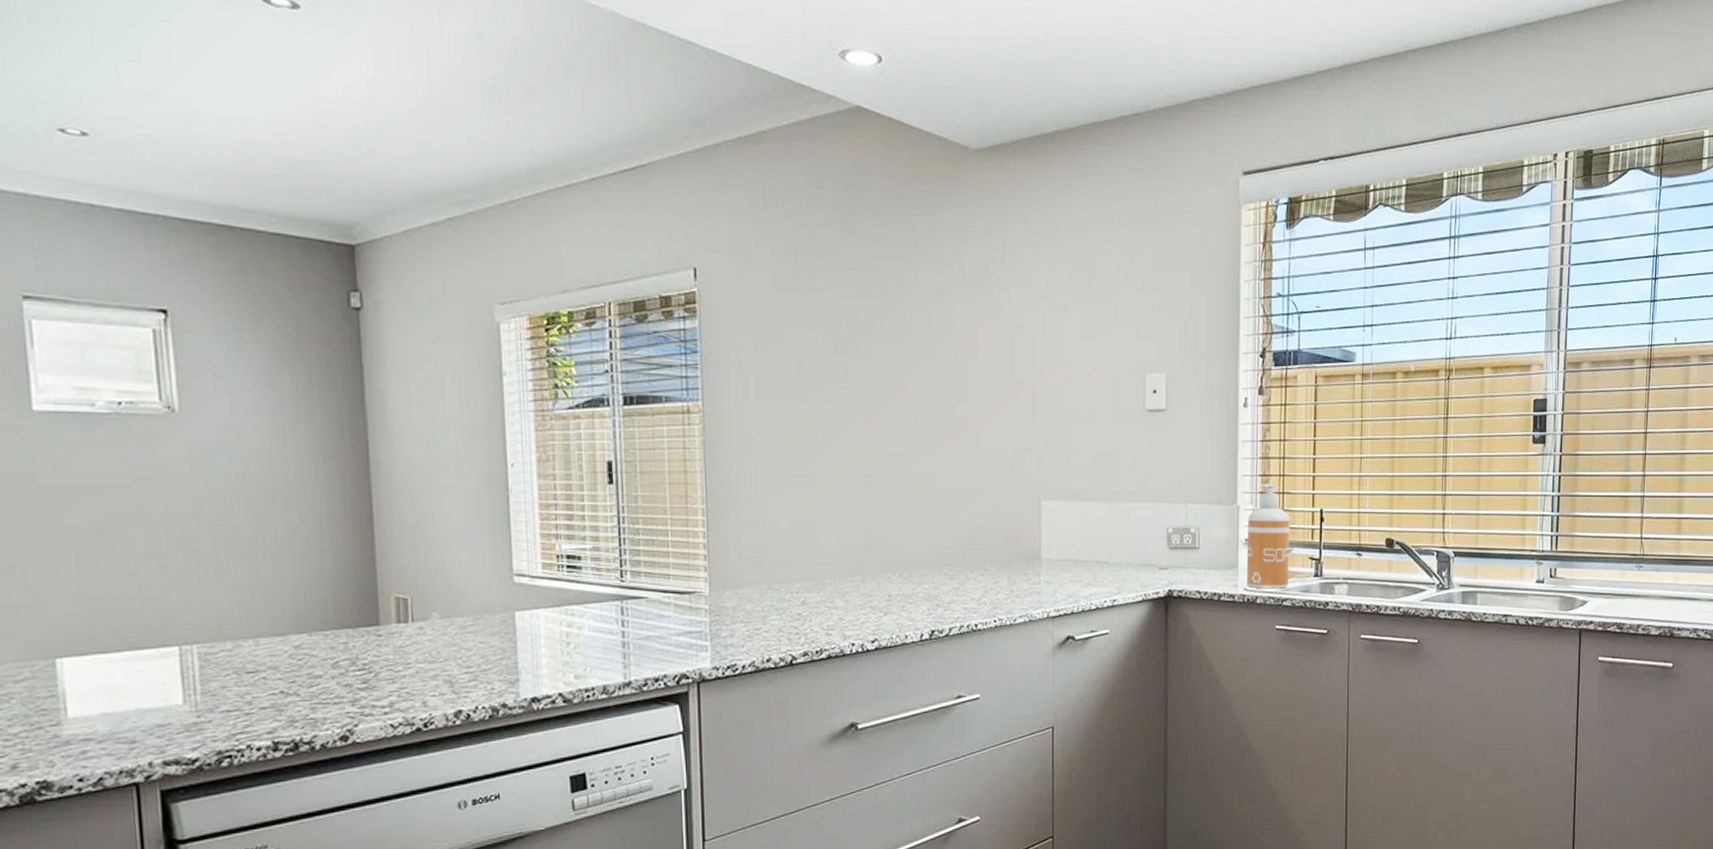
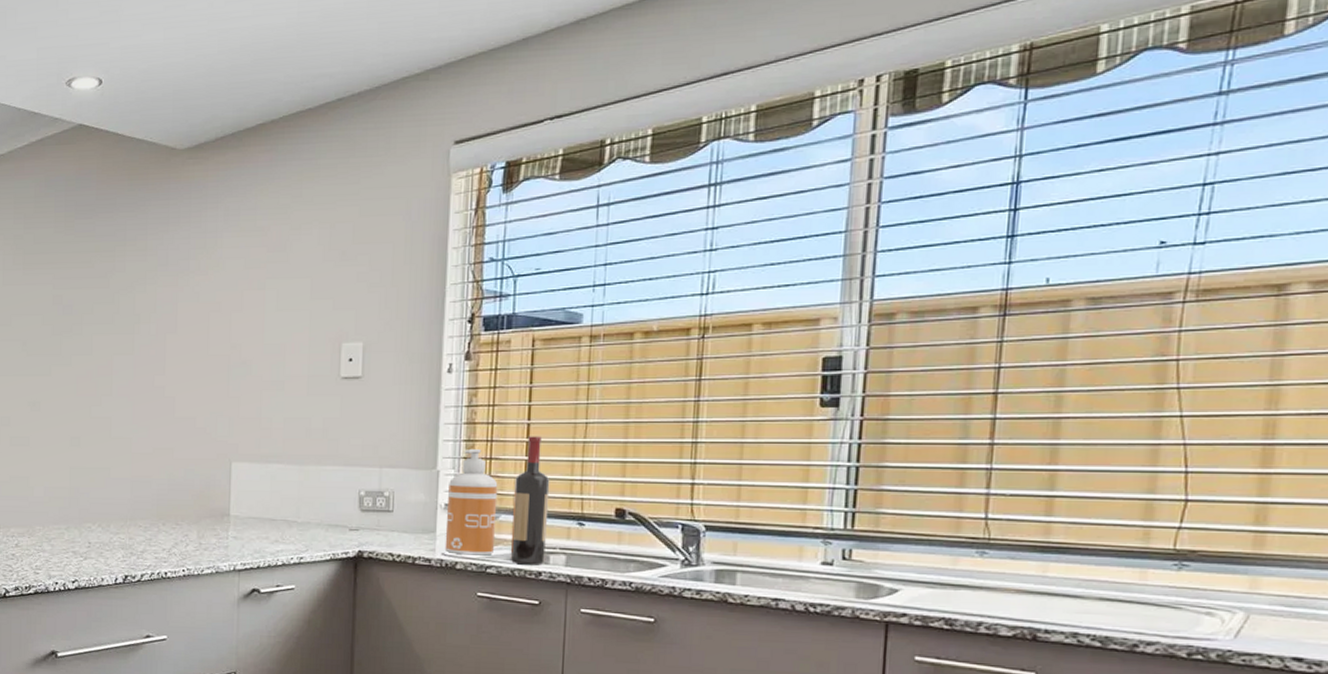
wine bottle: none [1302,471,1333,596] -> present [510,436,550,565]

